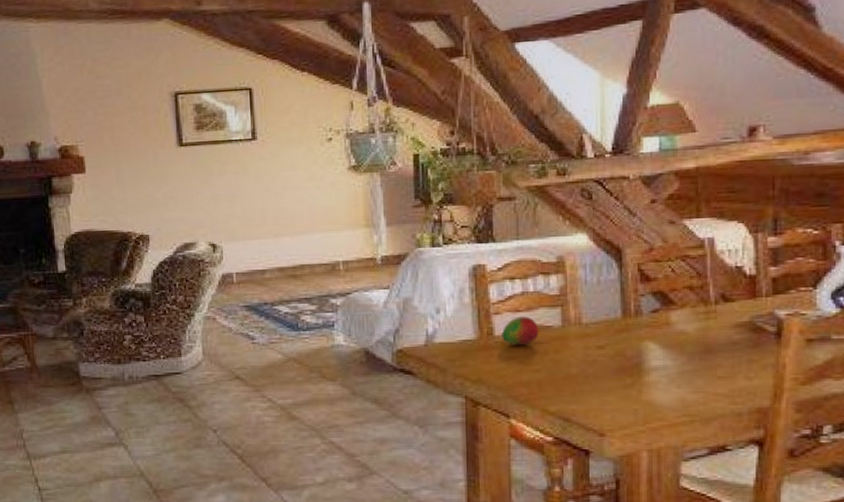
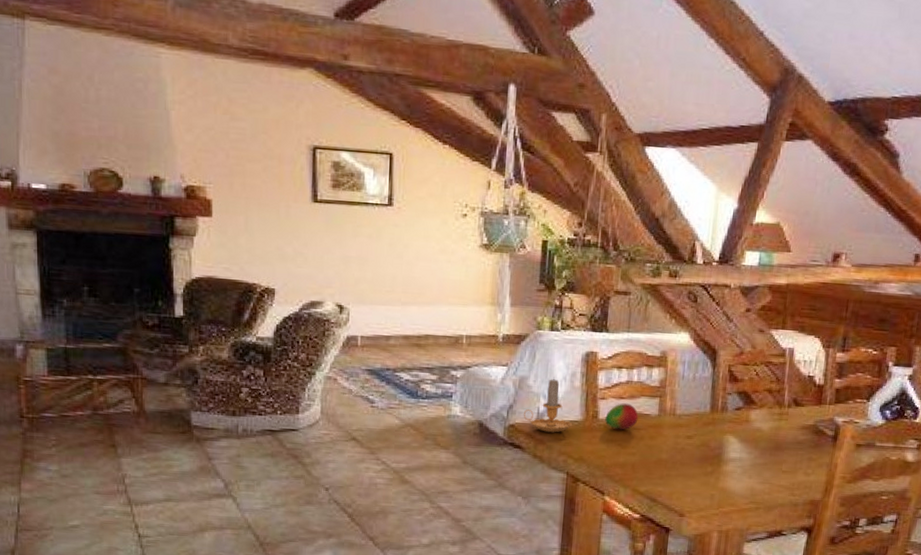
candle: none [411,295,466,355] -> present [523,377,573,433]

